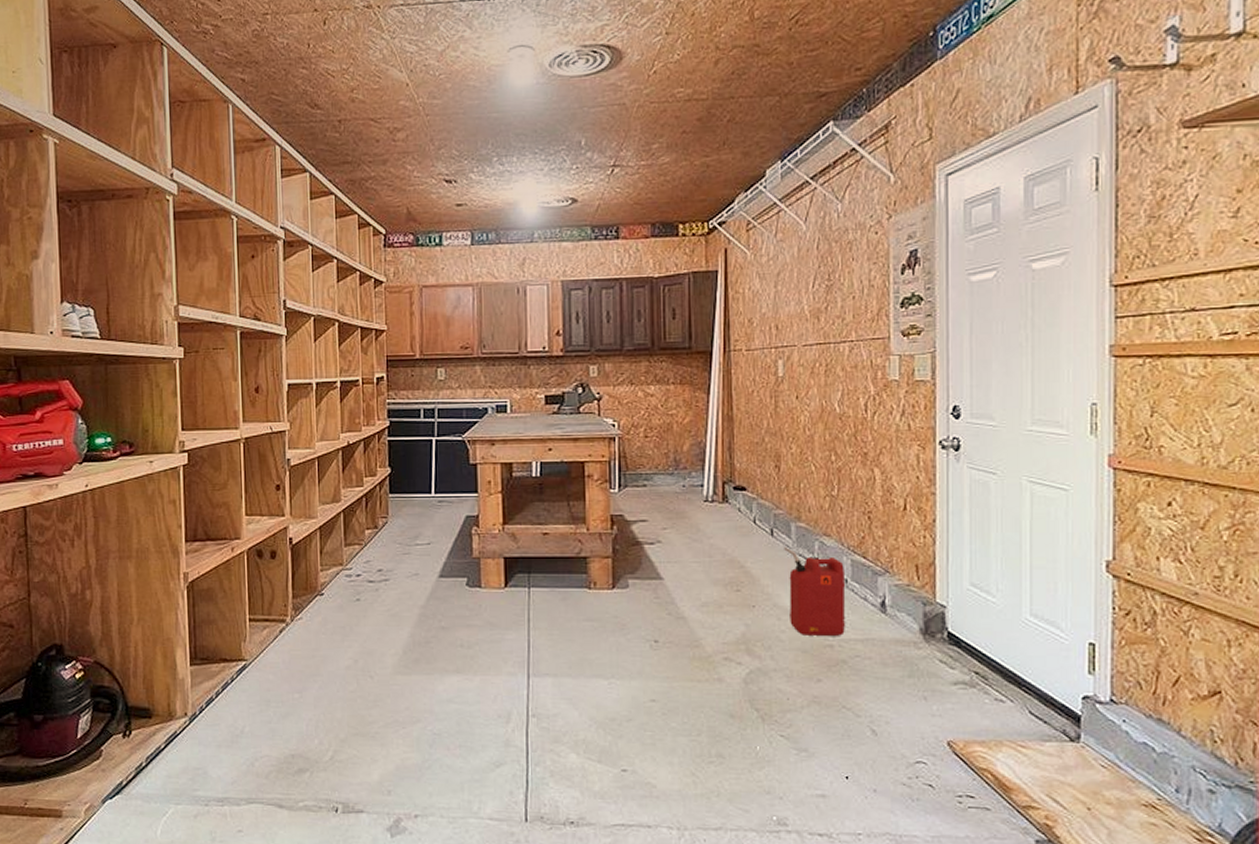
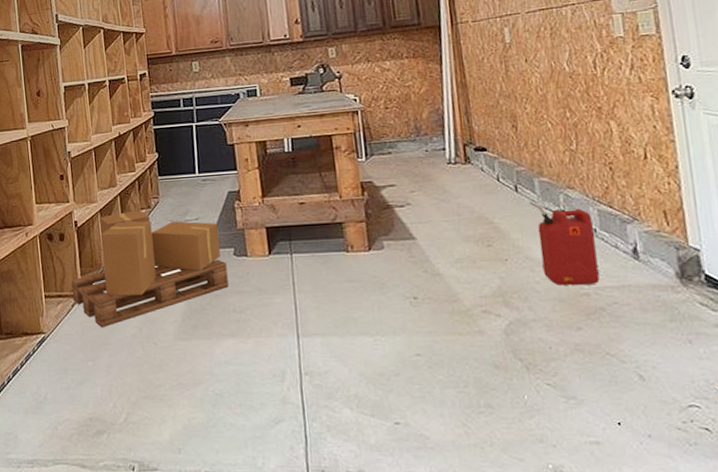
cardboard boxes: none [280,530,458,658] -> present [71,210,229,328]

